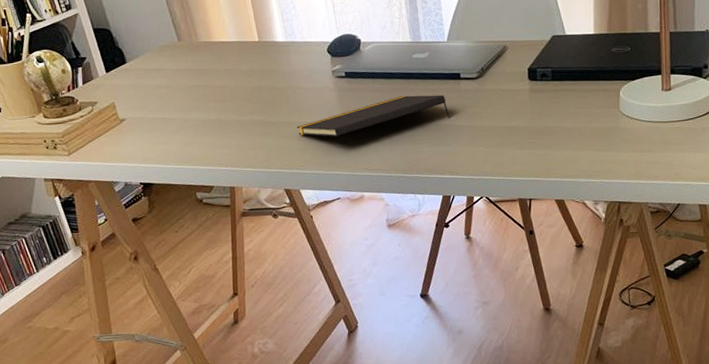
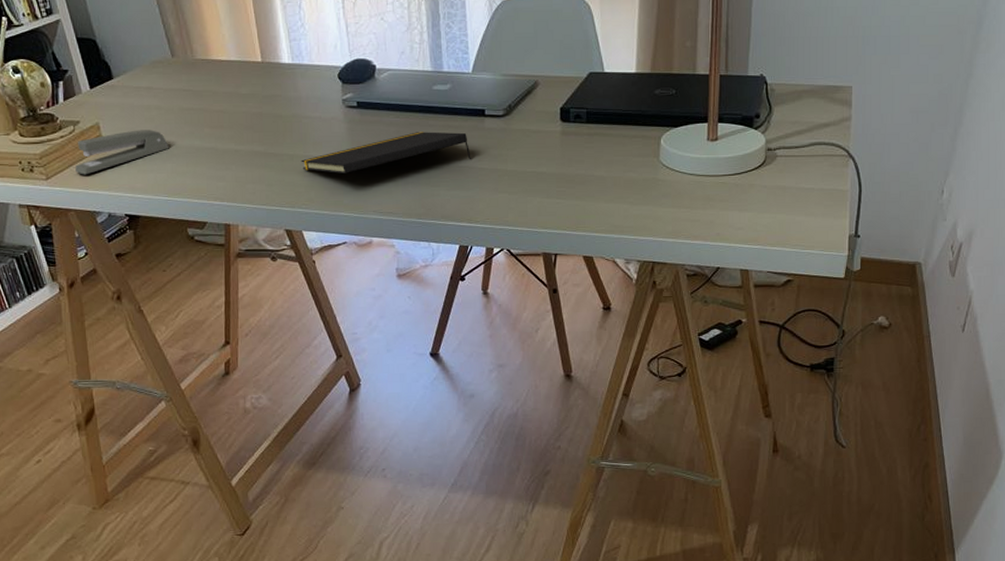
stapler: none [94,106,178,150] -> present [75,130,169,175]

